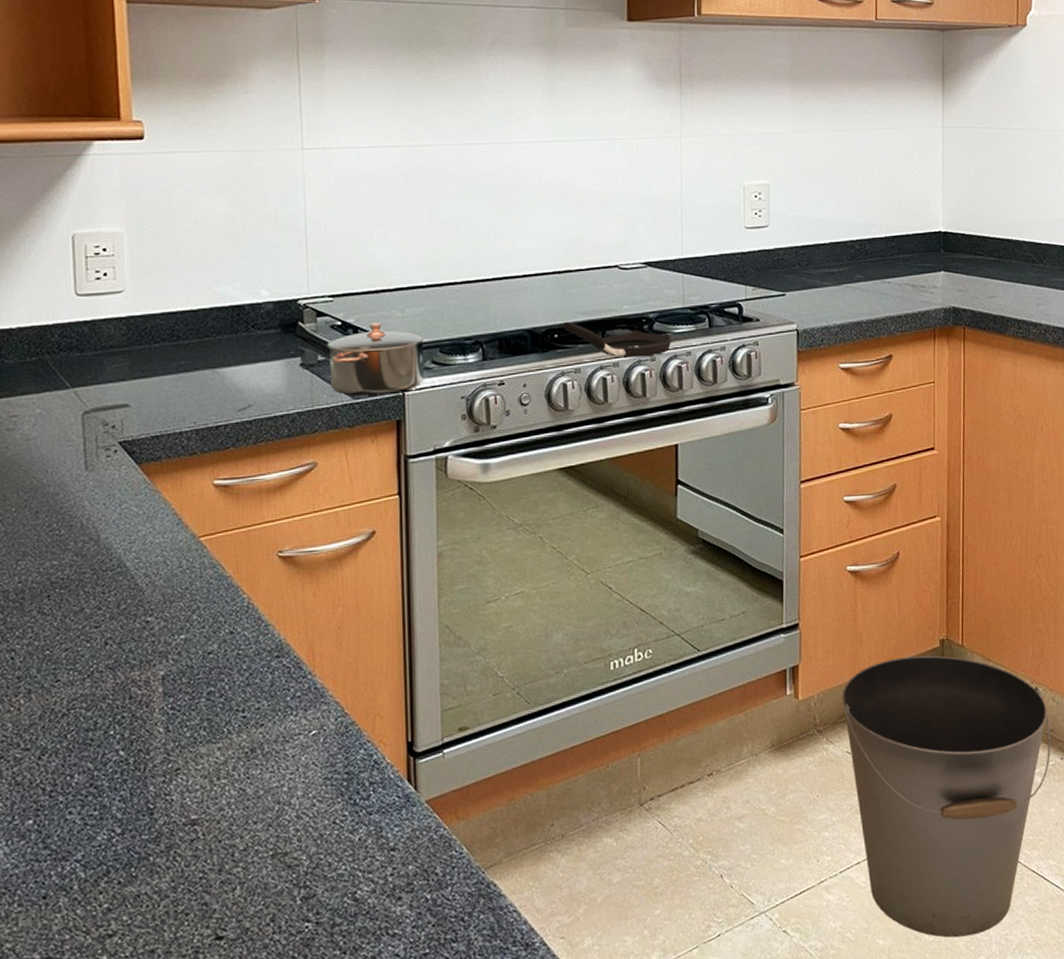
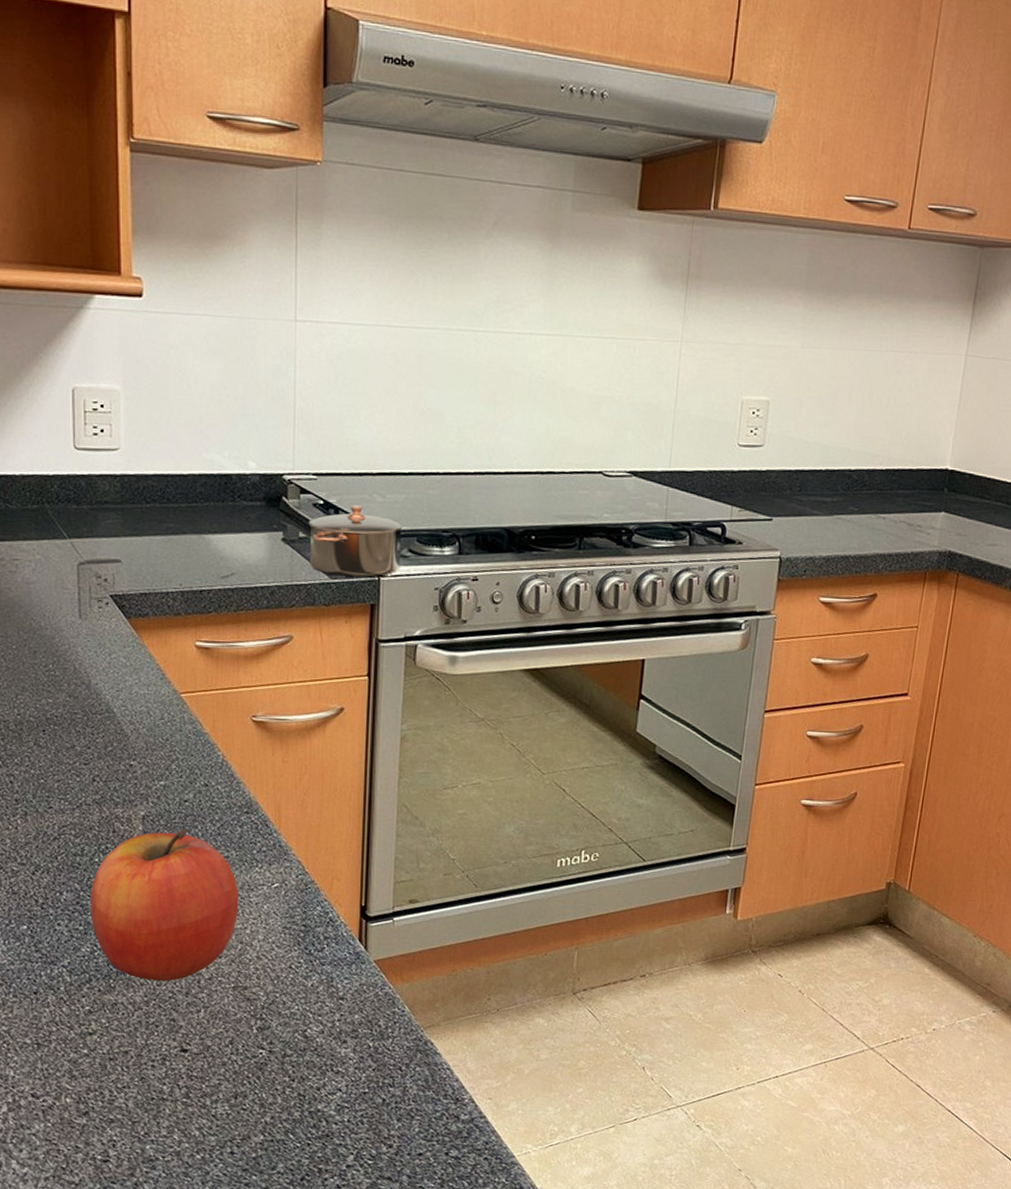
apple: none [105,684,274,862] -> present [90,829,239,982]
frying pan: present [563,322,672,358] -> none [541,525,650,568]
bucket: present [841,655,1051,938] -> none [780,894,987,1158]

